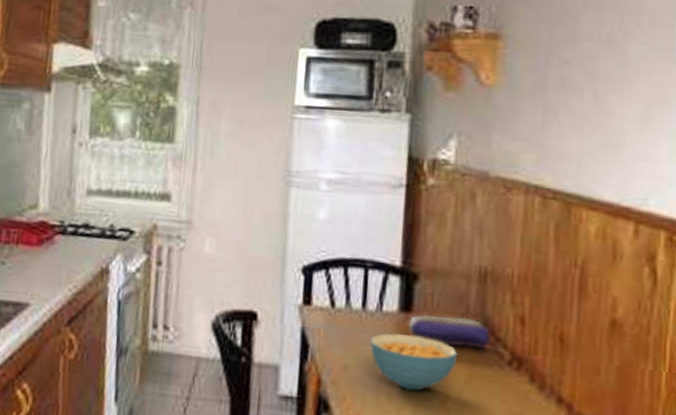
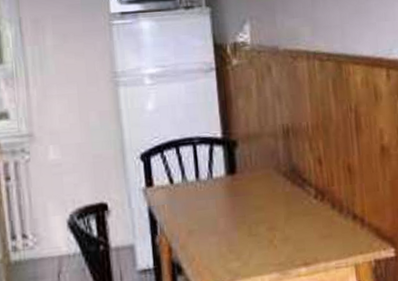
cereal bowl: present [370,333,458,391] -> none [207,191,277,238]
pencil case: present [408,314,491,349] -> none [234,168,300,194]

